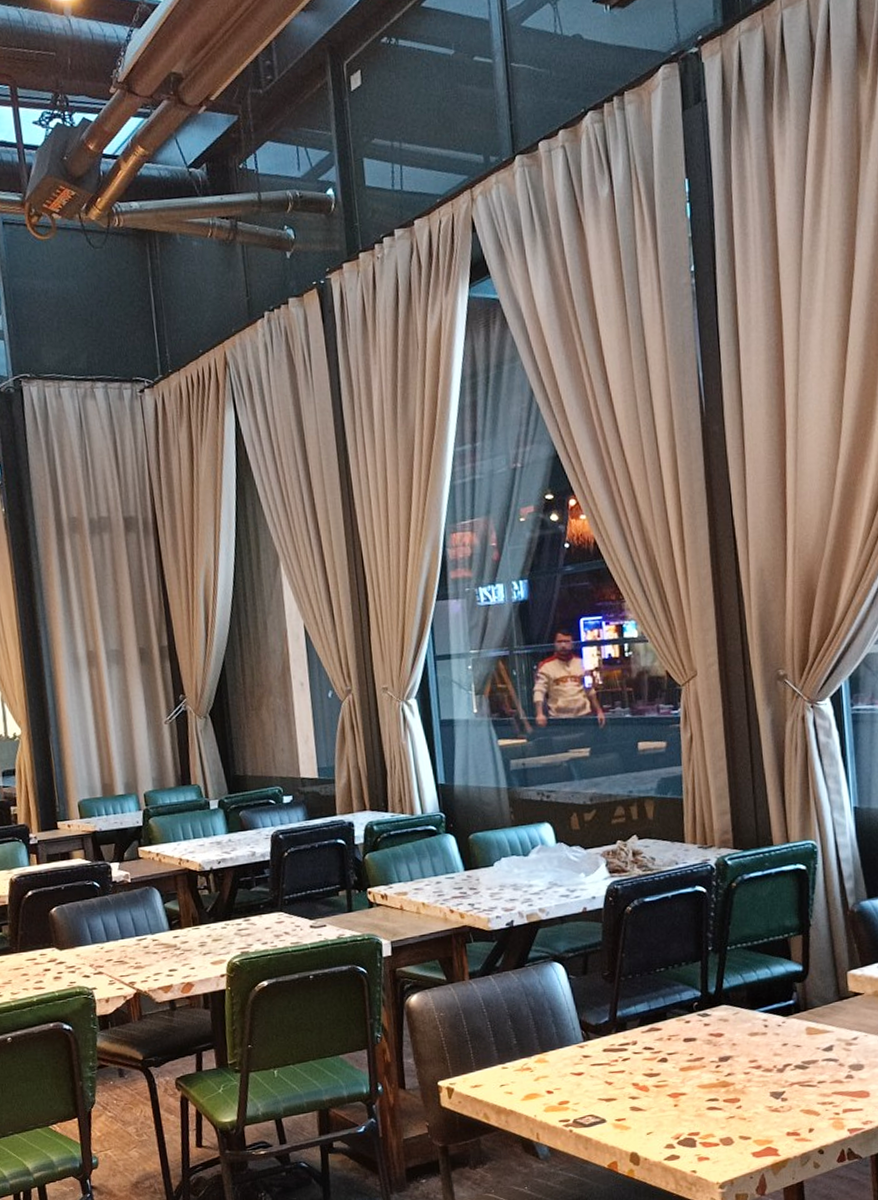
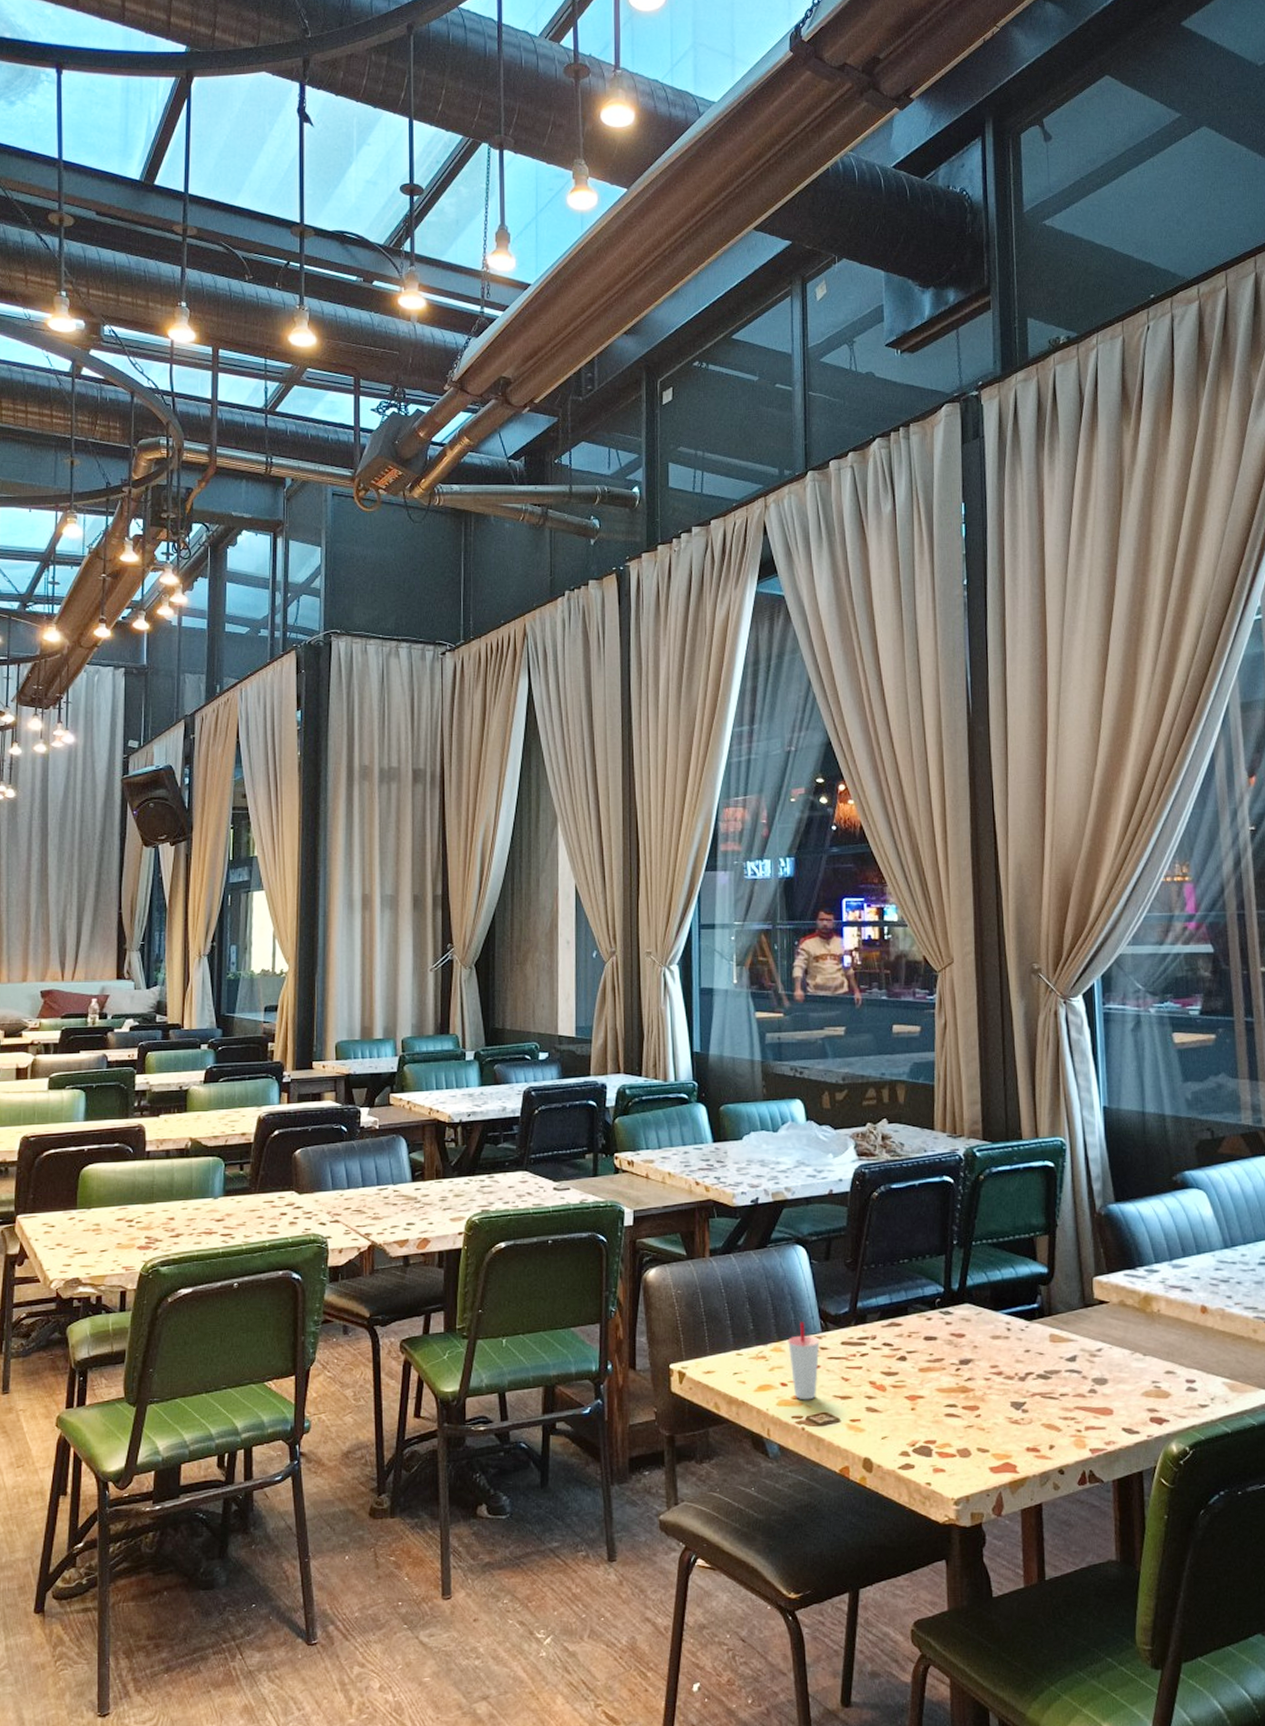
cup: none [551,1033,582,1105] -> present [788,1322,820,1400]

